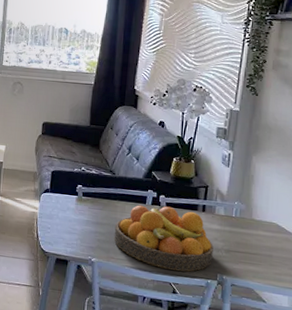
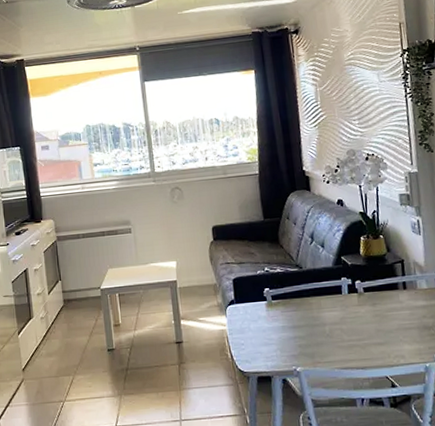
fruit bowl: present [114,205,213,272] -> none [314,291,426,362]

